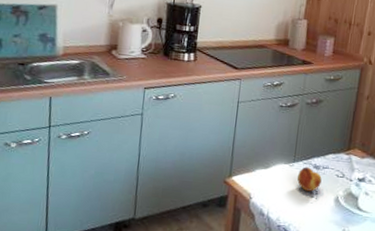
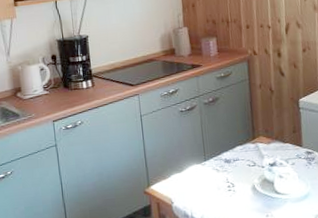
fruit: present [297,167,322,192] -> none [211,162,235,186]

